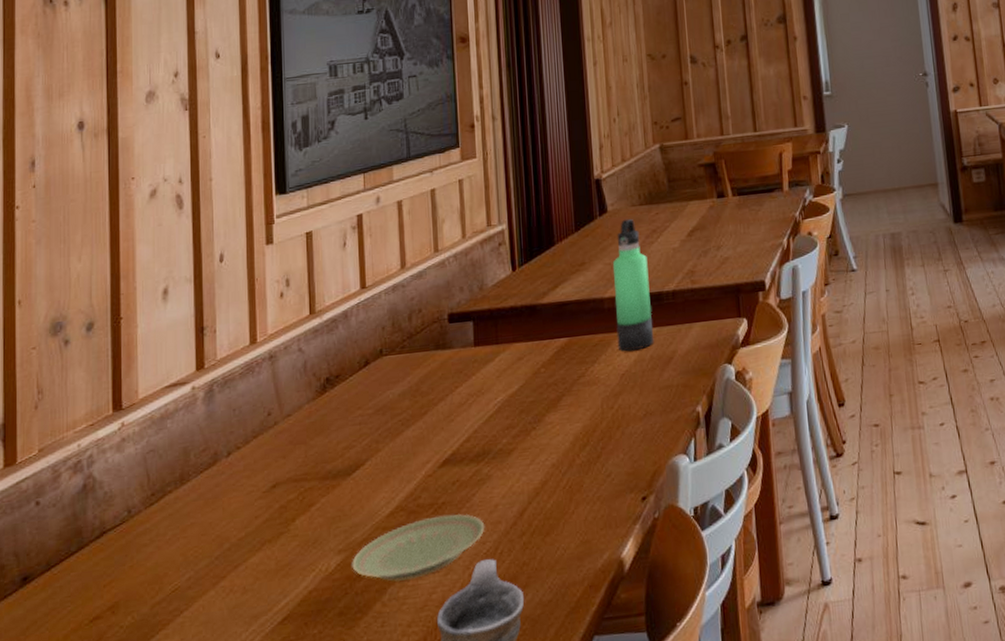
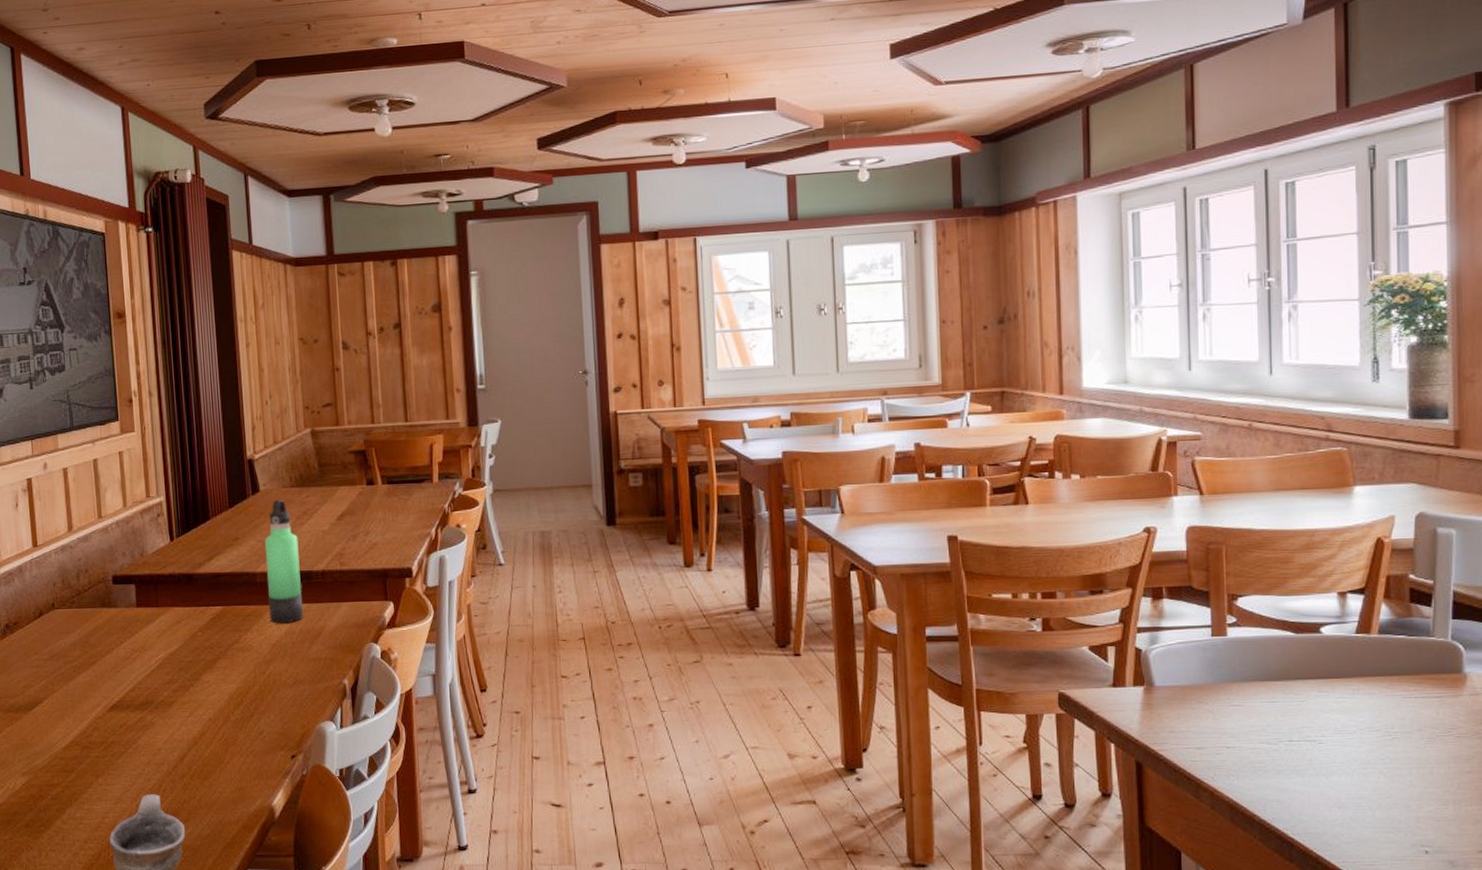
plate: present [352,513,485,582] -> none [35,752,150,805]

